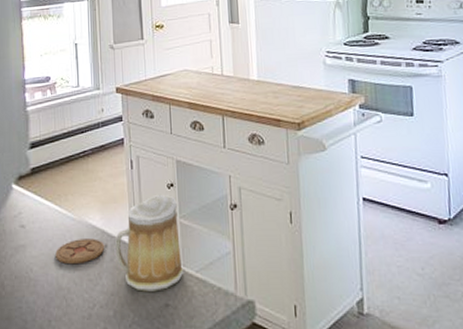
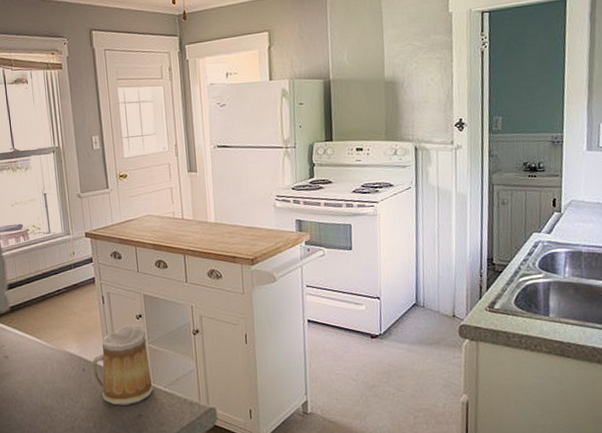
coaster: present [55,238,105,265] -> none [38,364,83,387]

